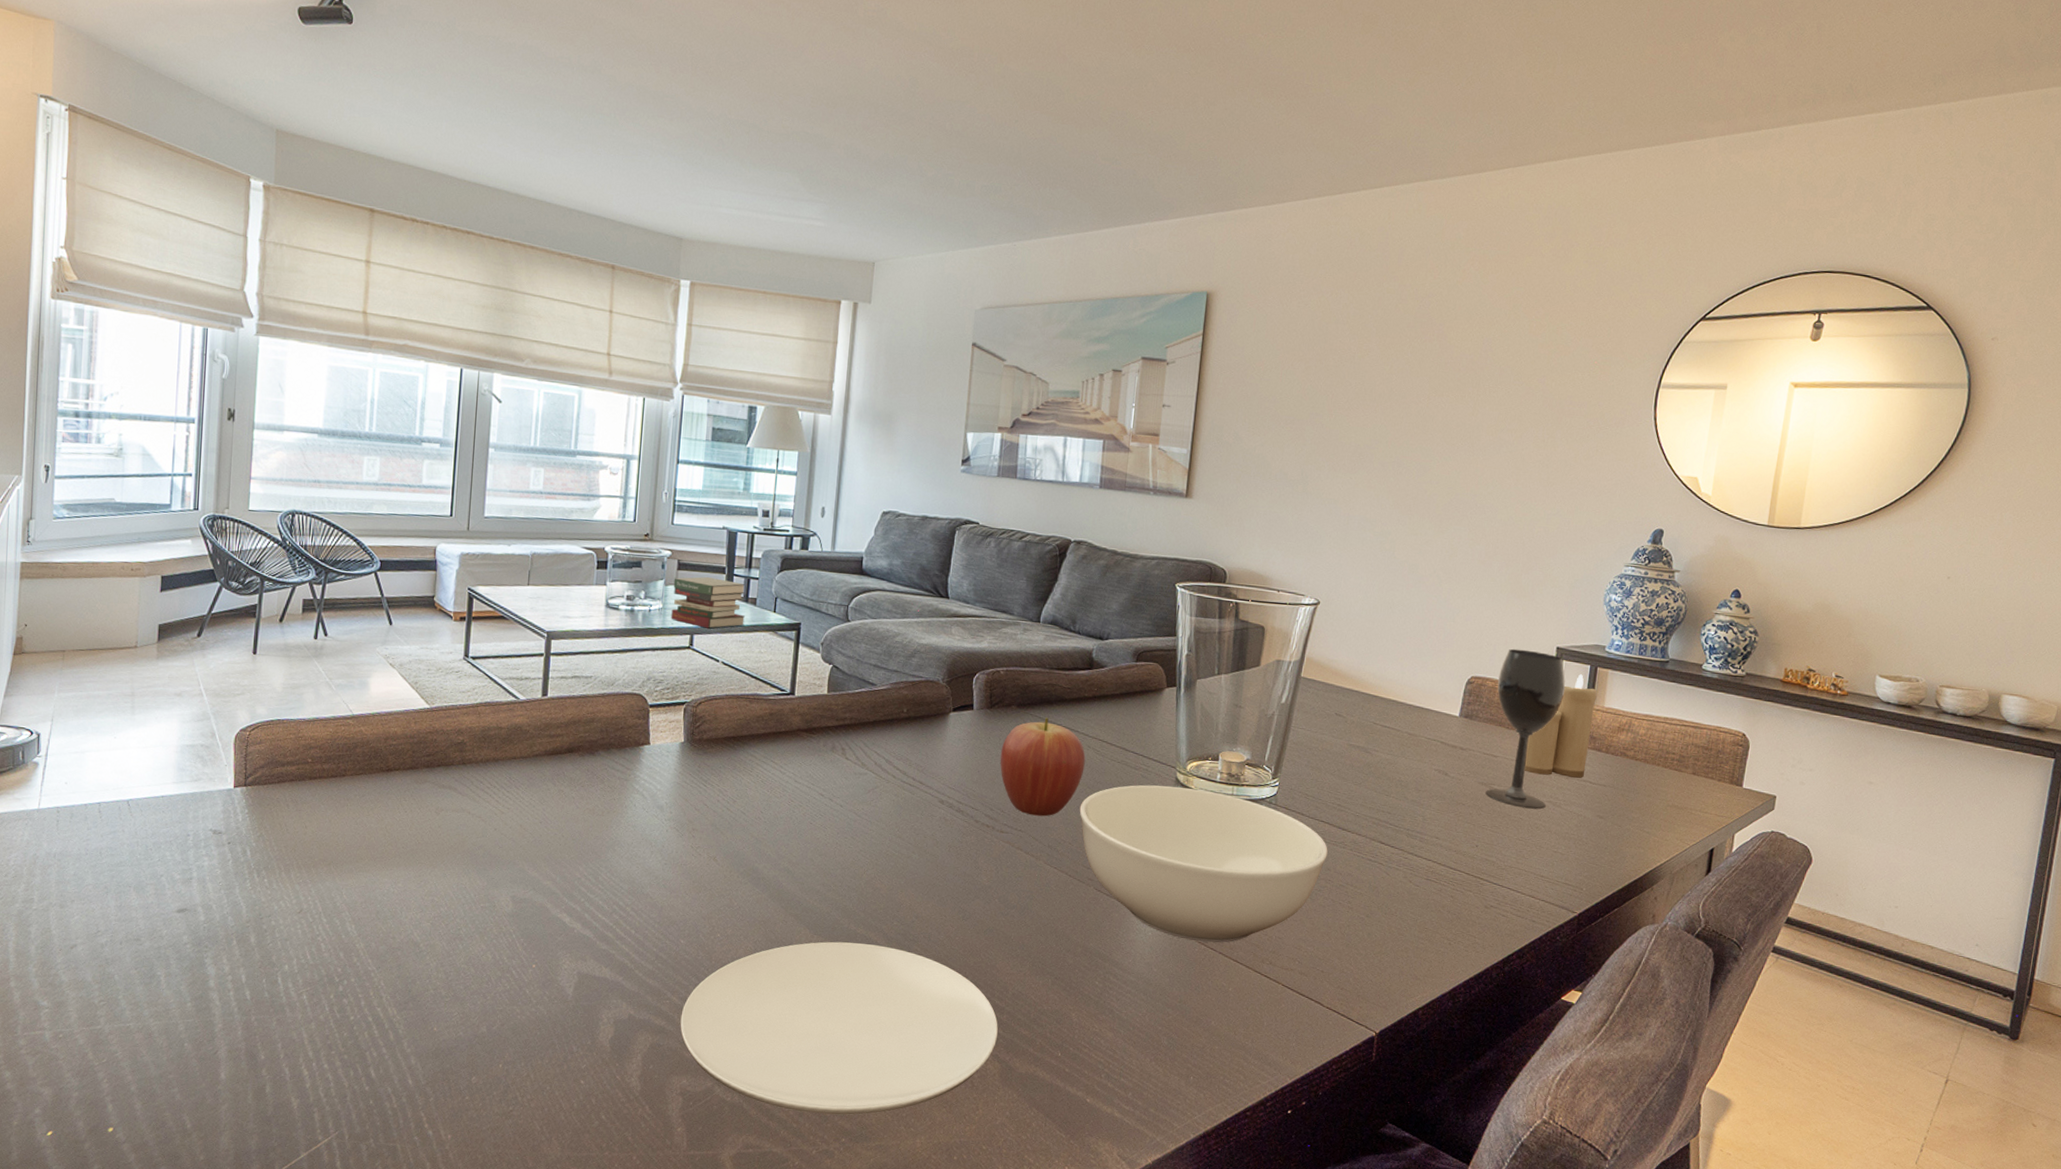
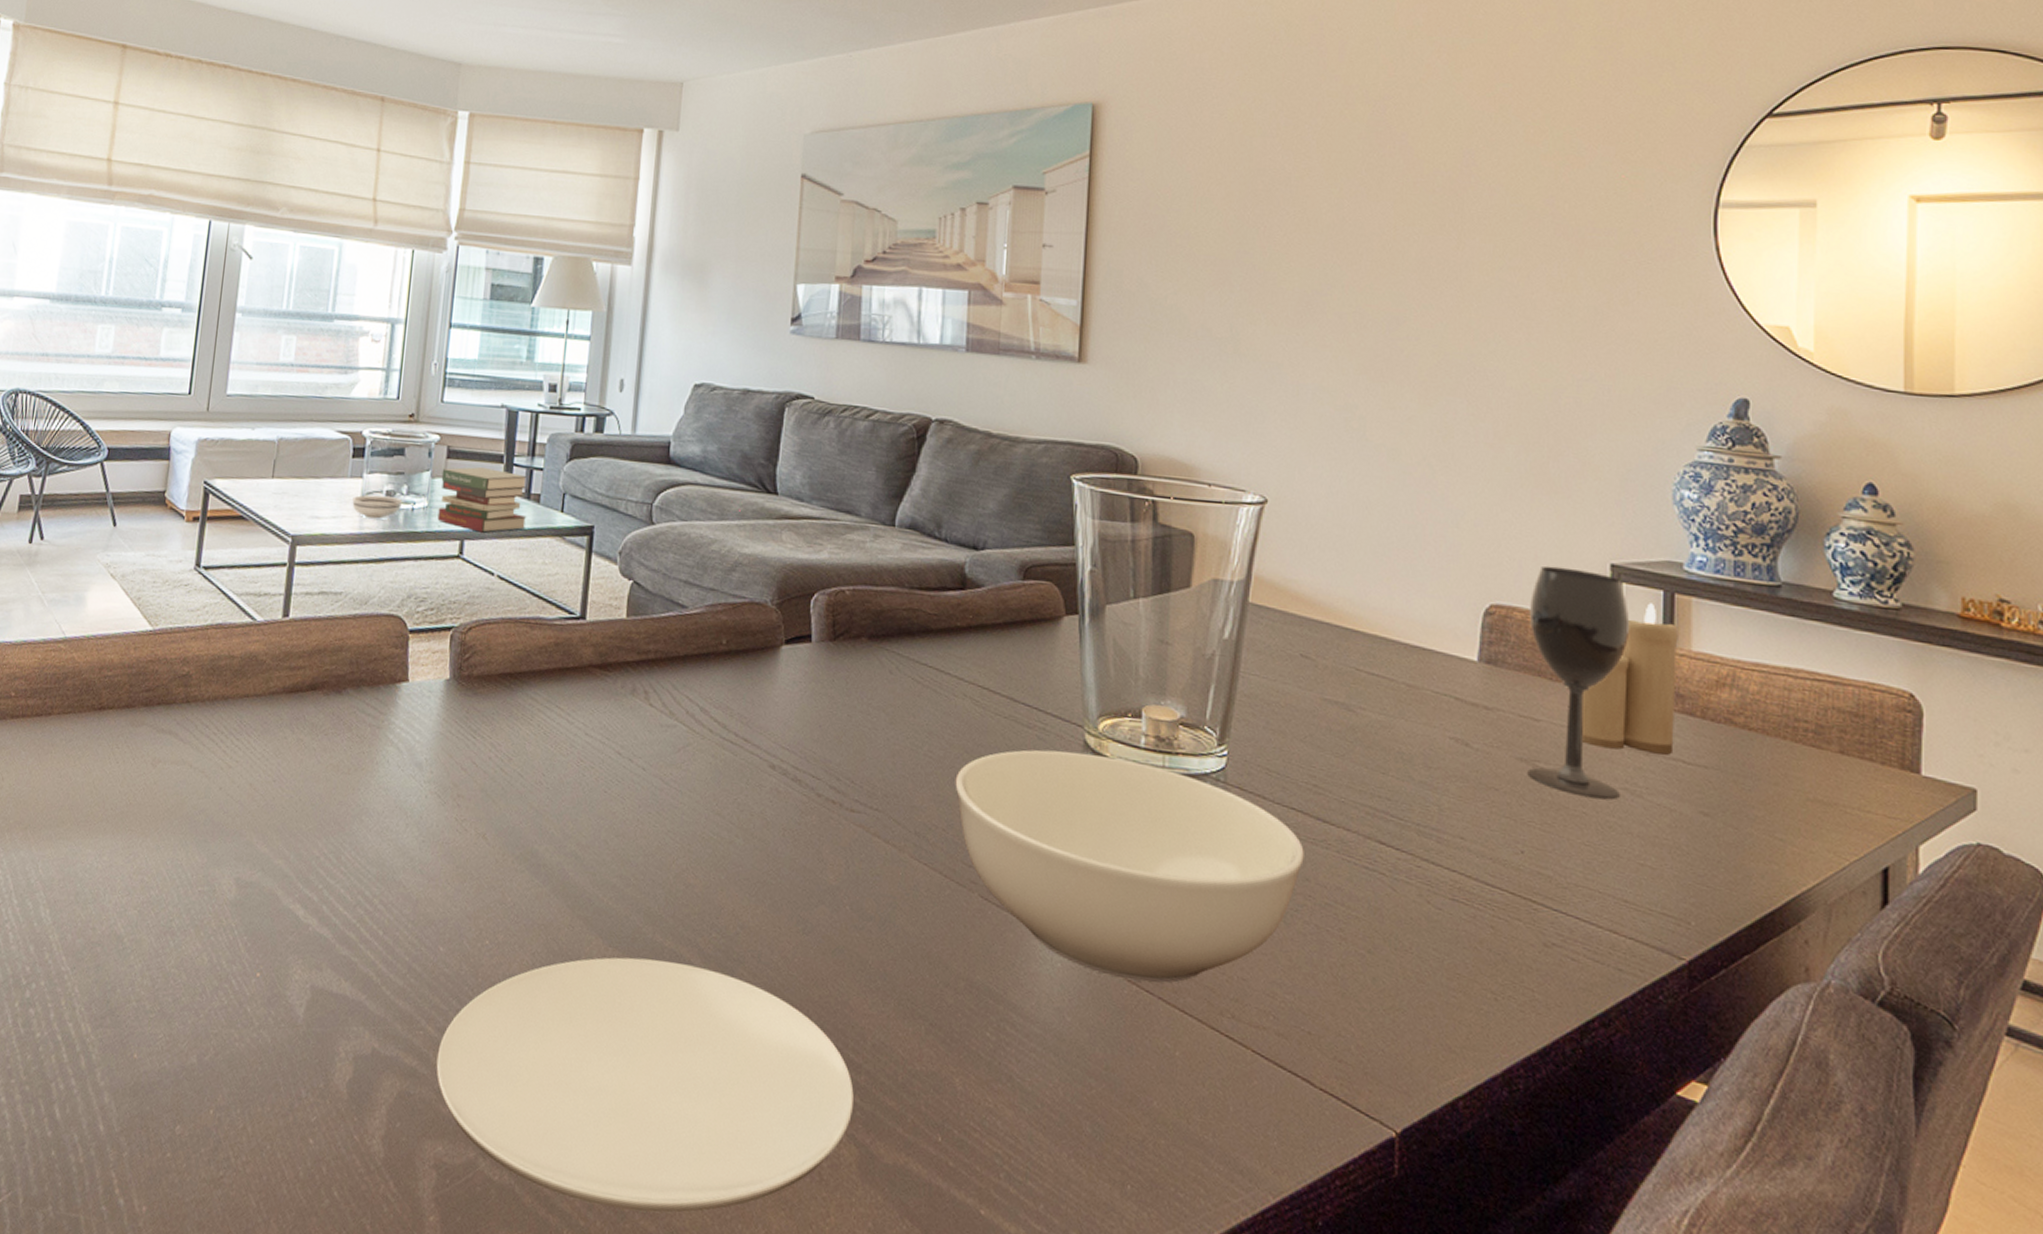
bowl: none [598,599,640,619] -> present [352,495,402,520]
fruit: present [1000,718,1086,817] -> none [847,654,961,791]

